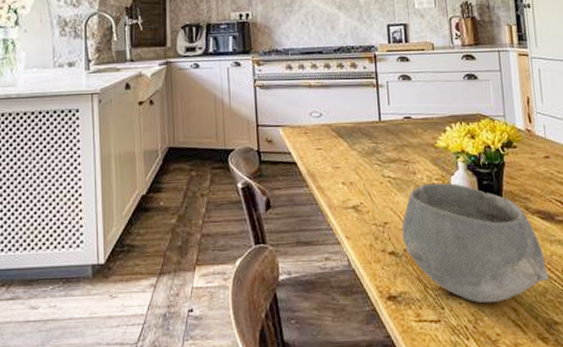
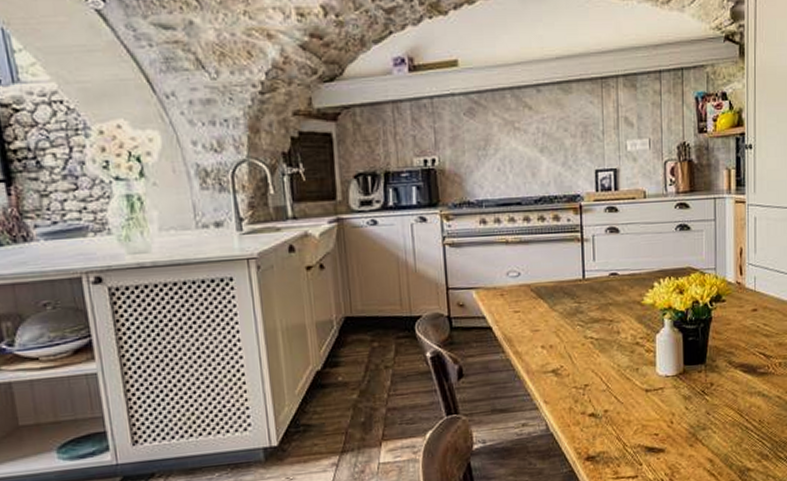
bowl: present [401,182,550,303] -> none [603,341,746,457]

